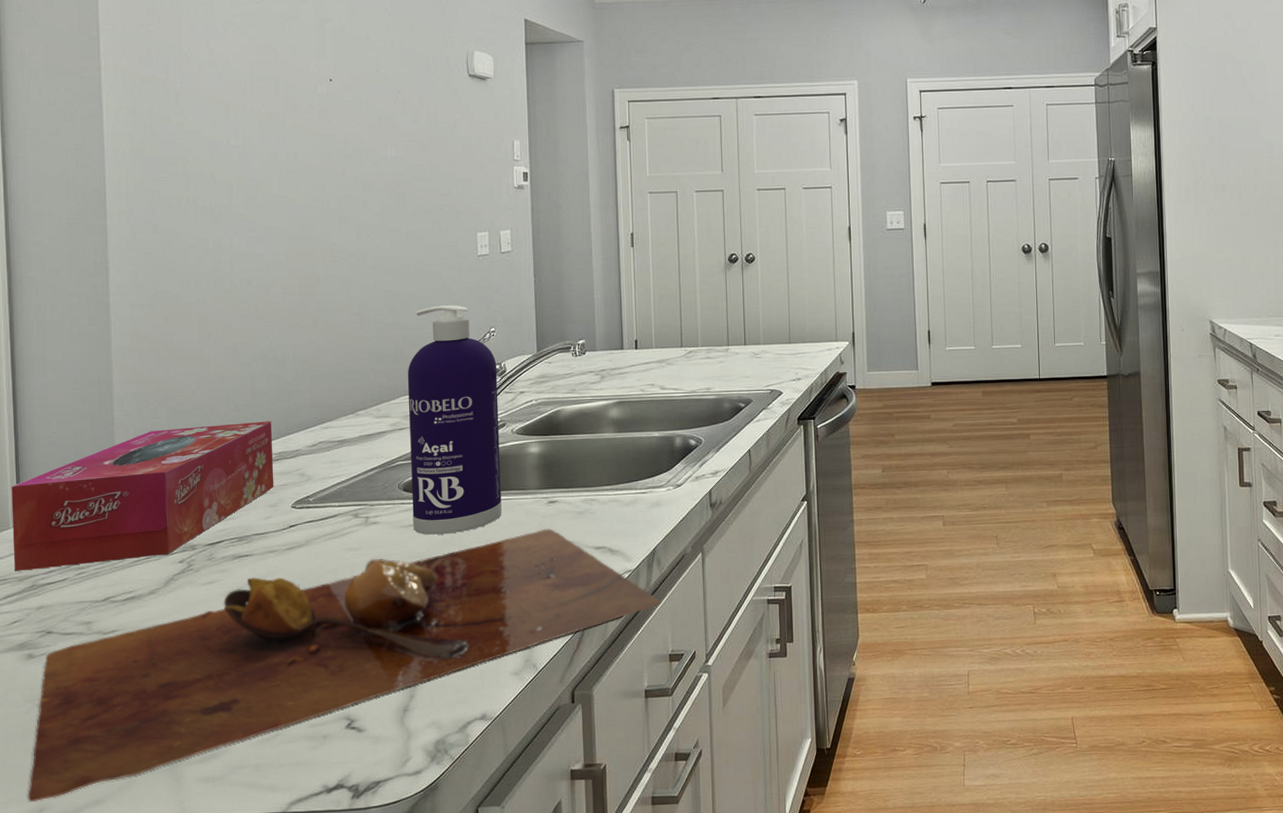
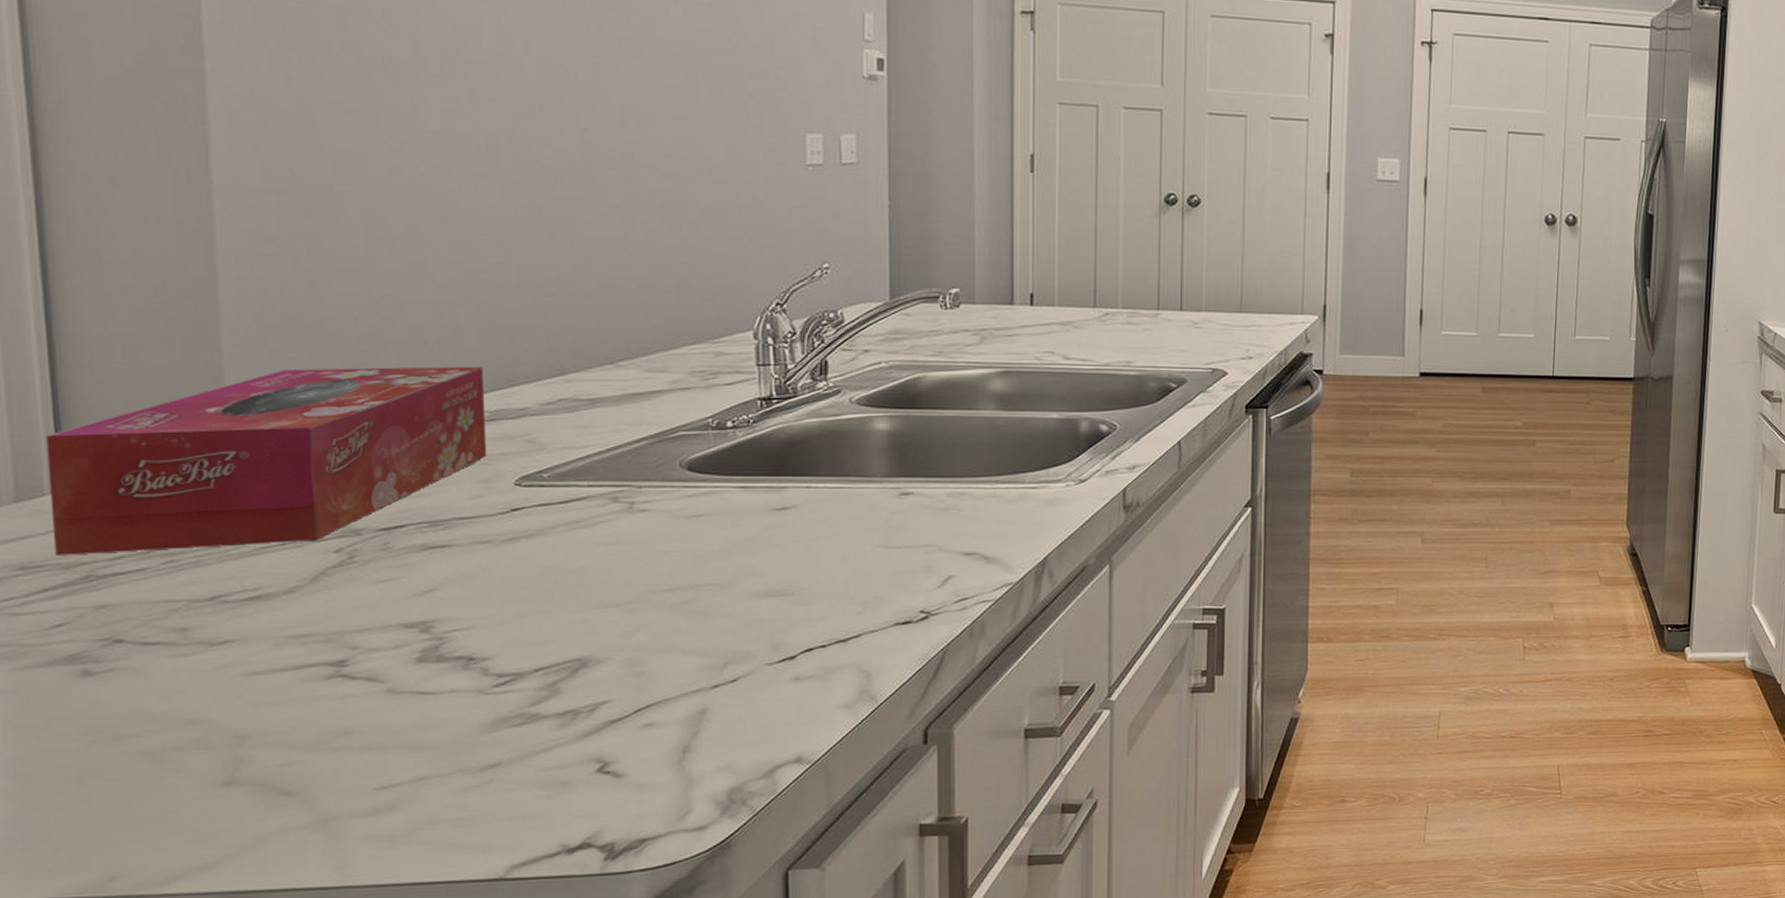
cutting board: present [28,528,662,802] -> none [87,527,1053,868]
spray bottle: present [407,305,502,535] -> none [696,227,833,529]

